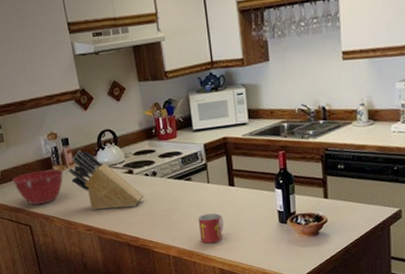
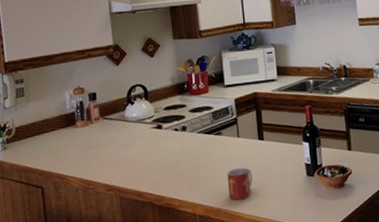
mixing bowl: present [12,169,64,205] -> none [28,125,87,164]
knife block: present [68,151,145,210] -> none [92,106,173,168]

